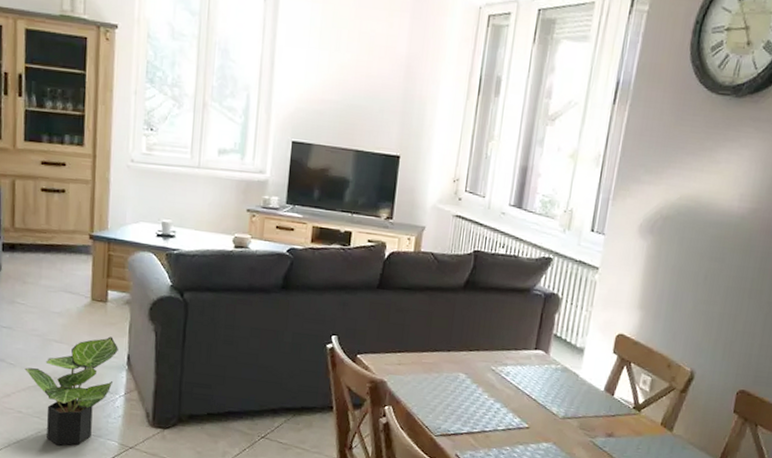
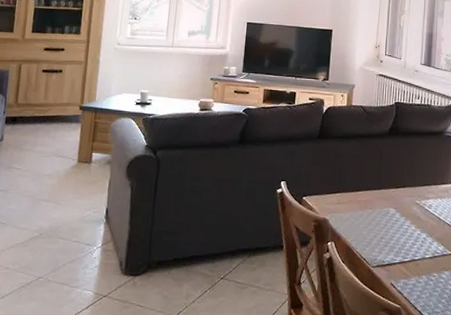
potted plant: present [24,336,118,446] -> none [15,193,99,298]

